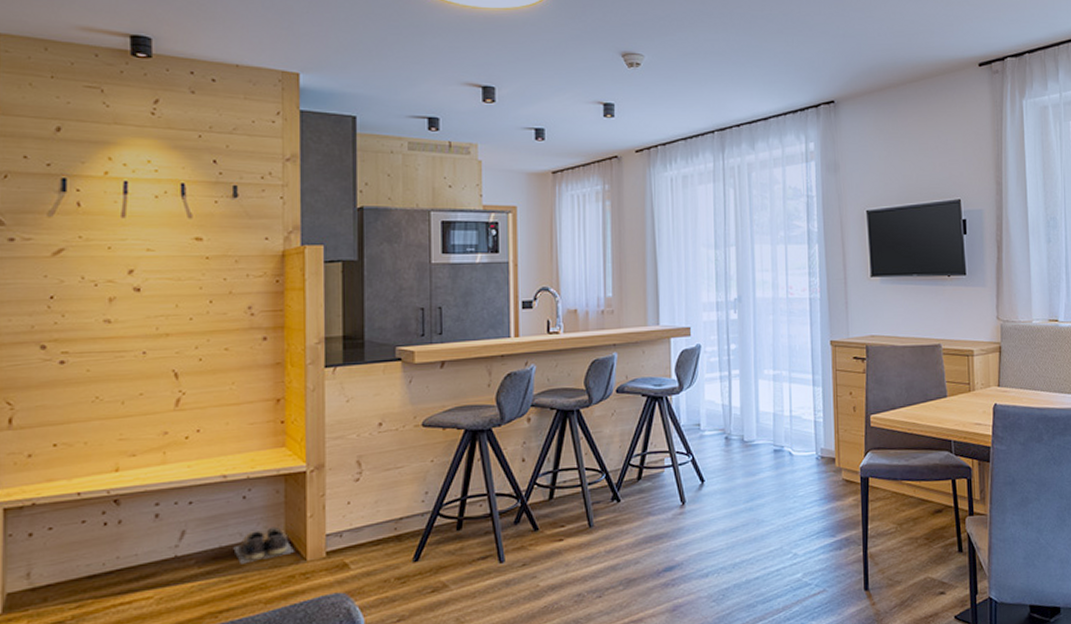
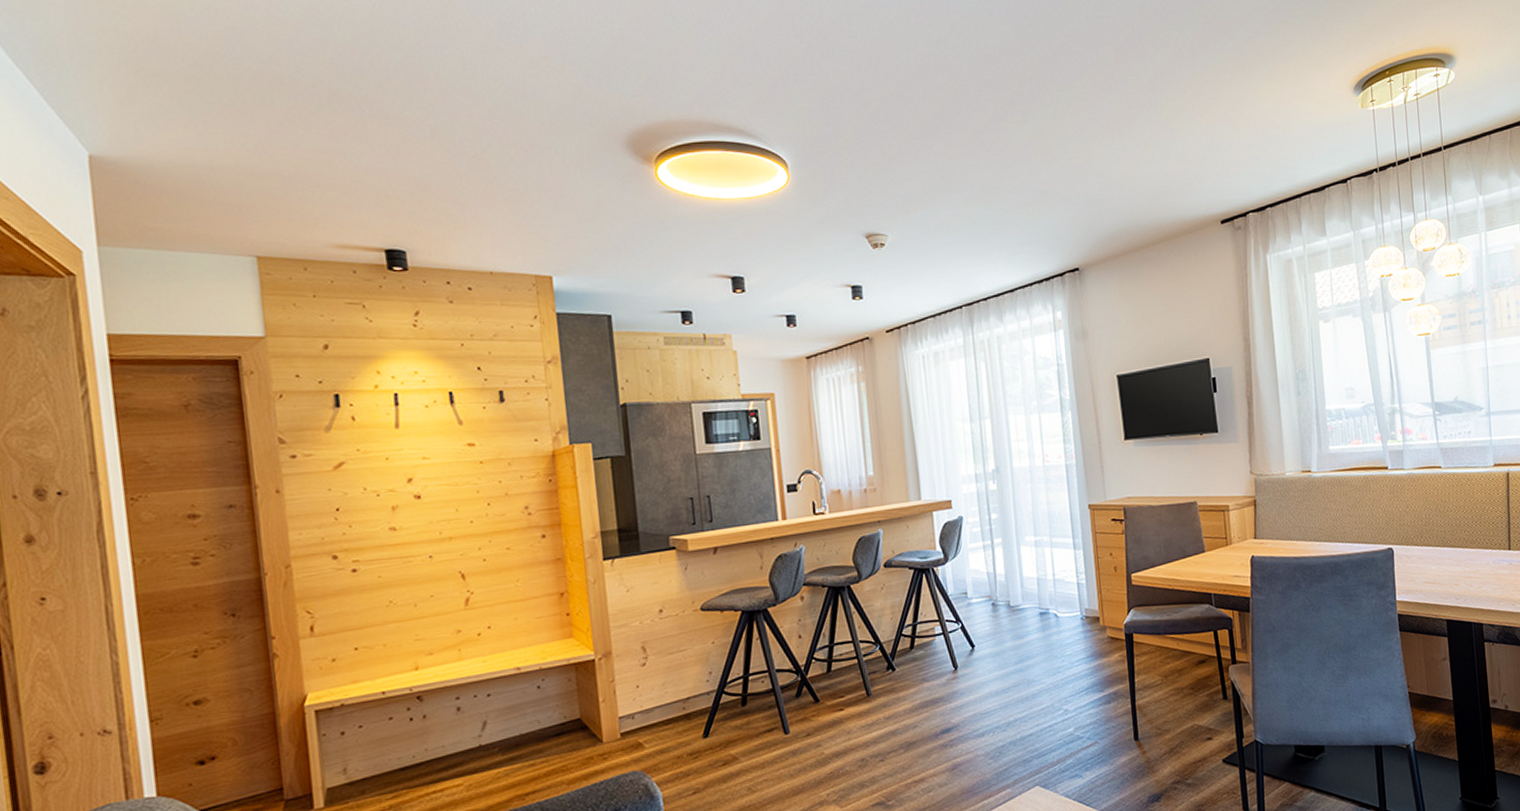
shoes: present [233,526,294,564] -> none [533,713,590,749]

